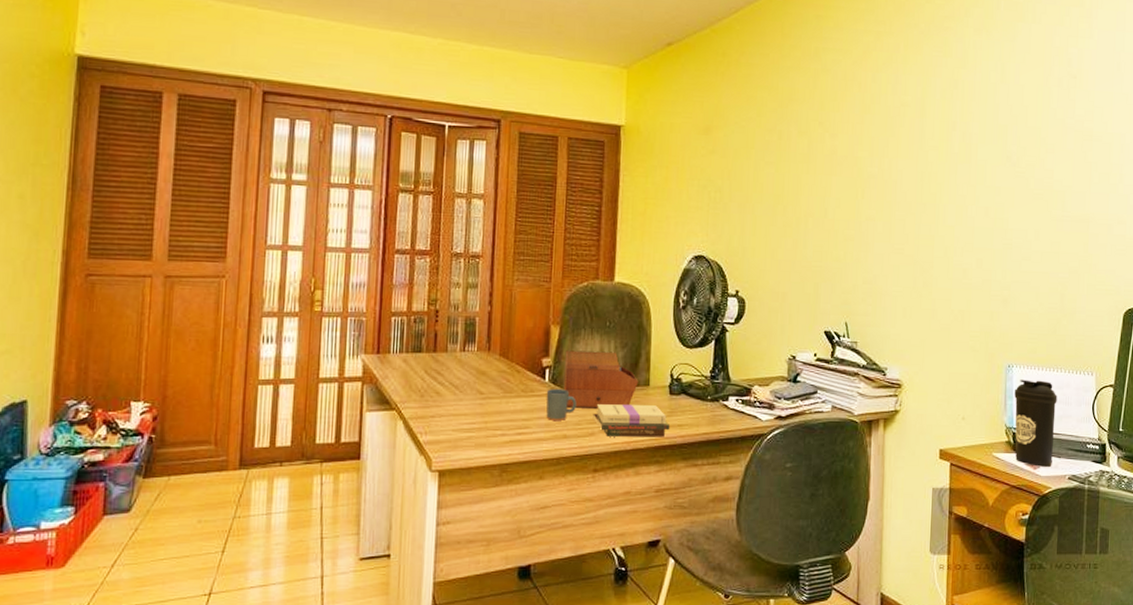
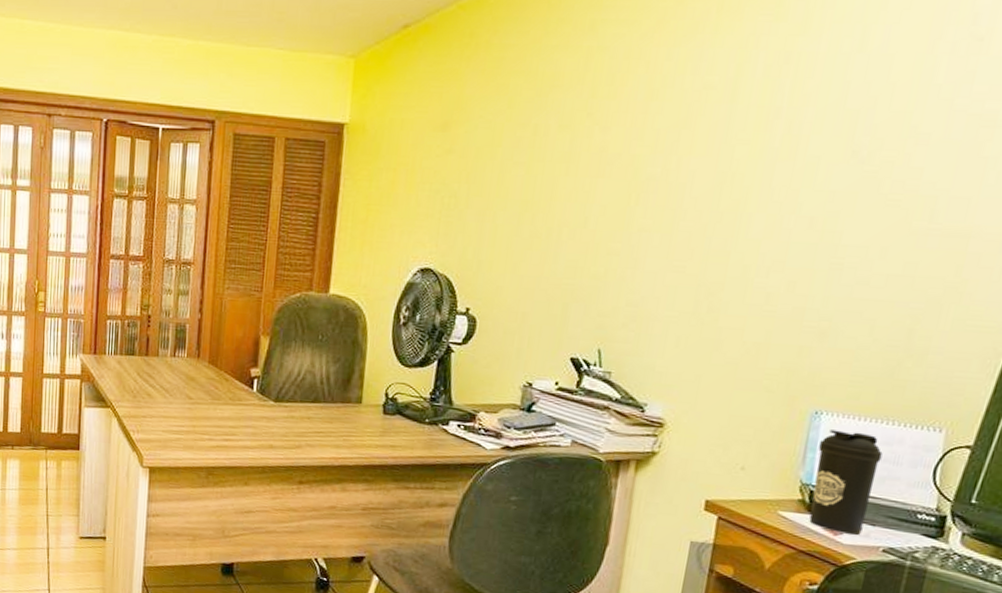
mug: present [546,389,577,420] -> none [253,399,284,431]
sewing box: present [563,350,639,408] -> none [271,362,350,422]
books: present [592,404,671,437] -> none [300,418,382,457]

